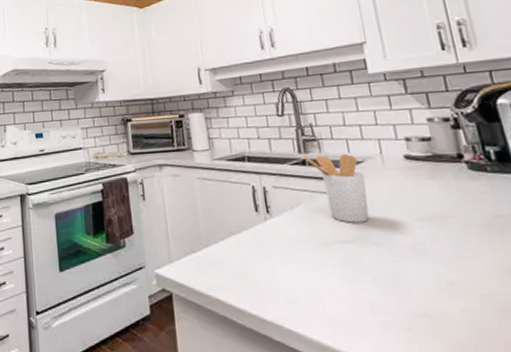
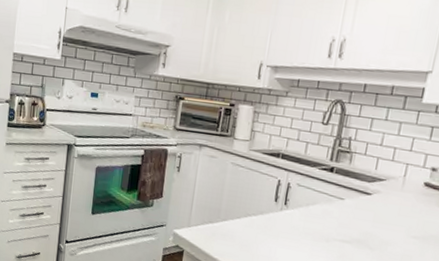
utensil holder: present [302,154,370,223] -> none [332,162,383,230]

